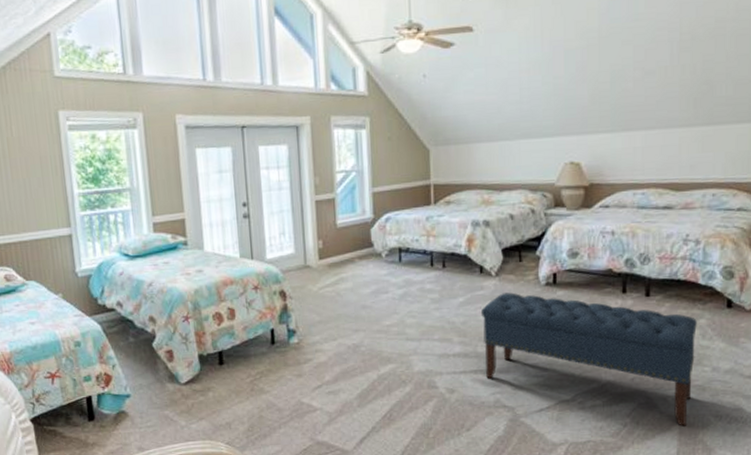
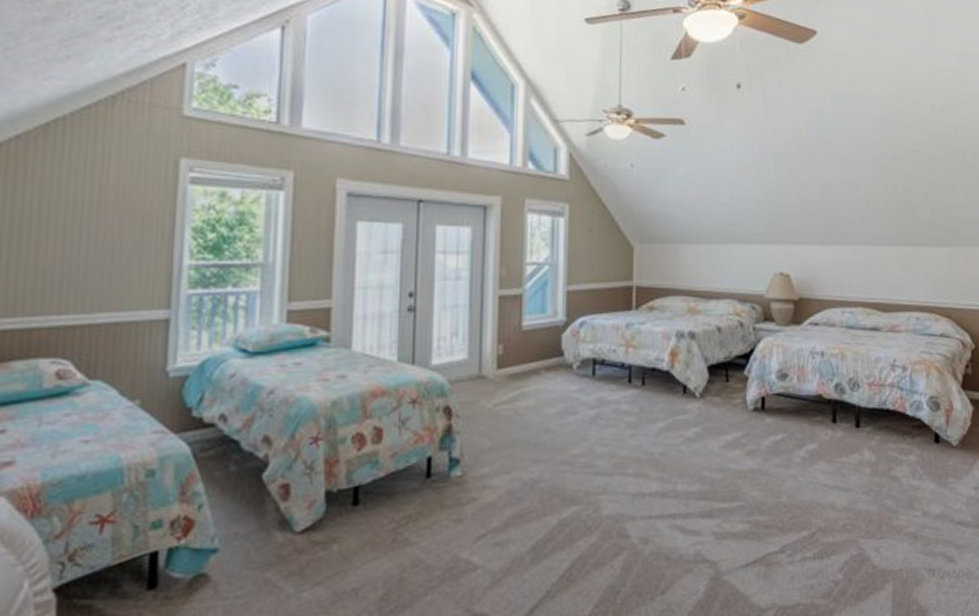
bench: present [481,292,697,426] -> none [683,418,907,583]

